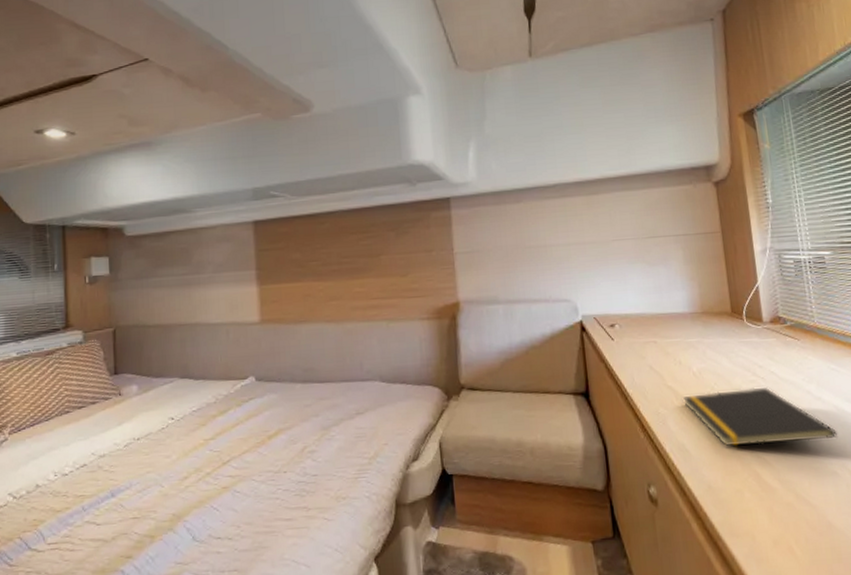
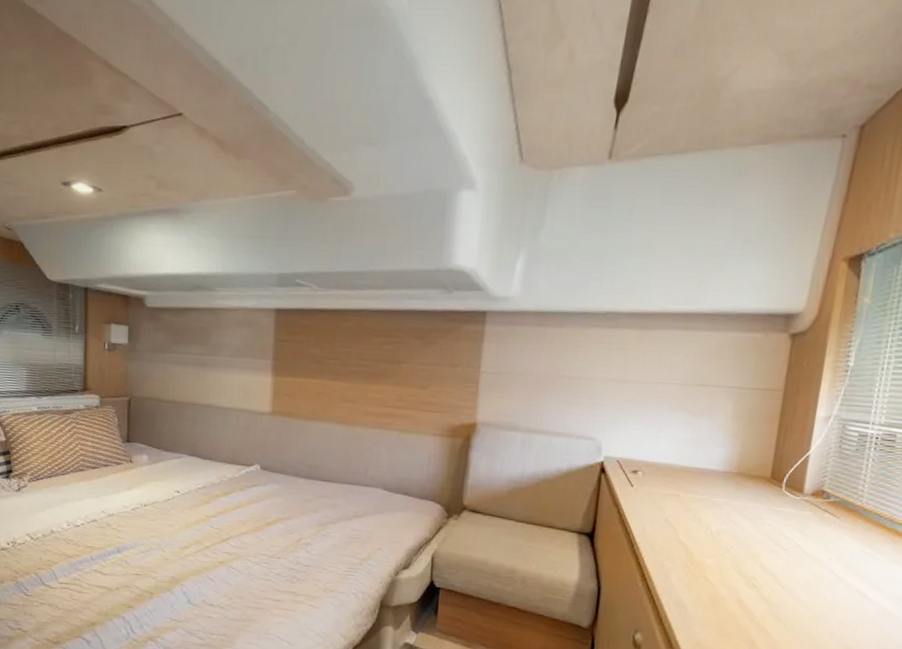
notepad: present [682,386,838,446] -> none [692,554,853,621]

